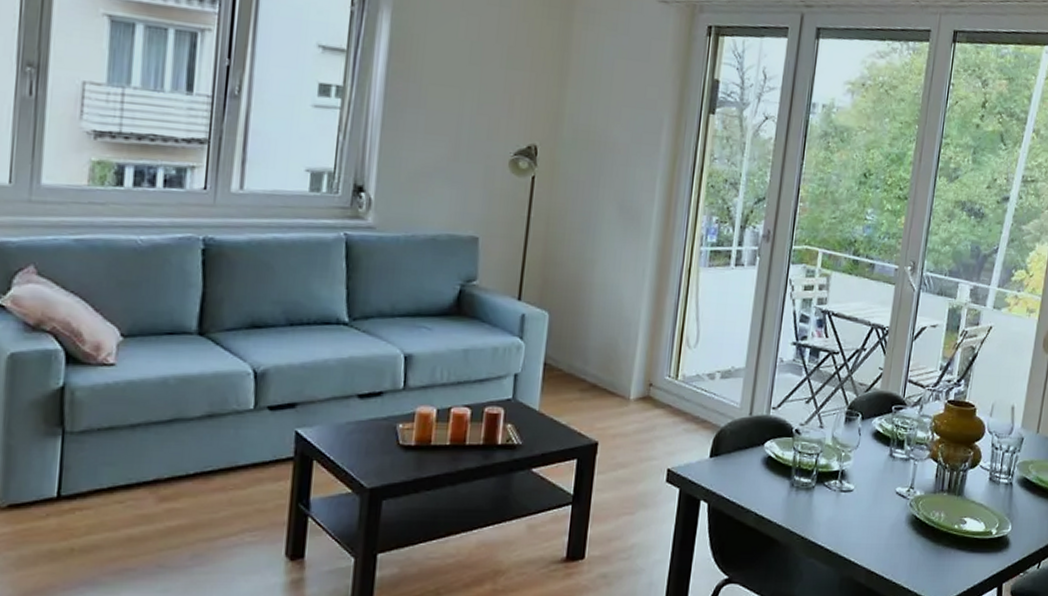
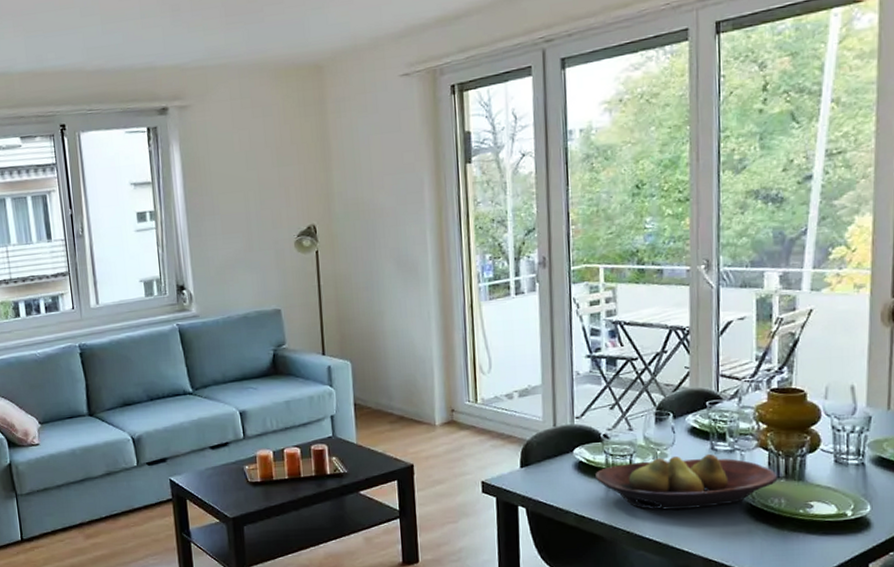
fruit bowl: none [781,459,942,517] -> present [596,453,778,510]

